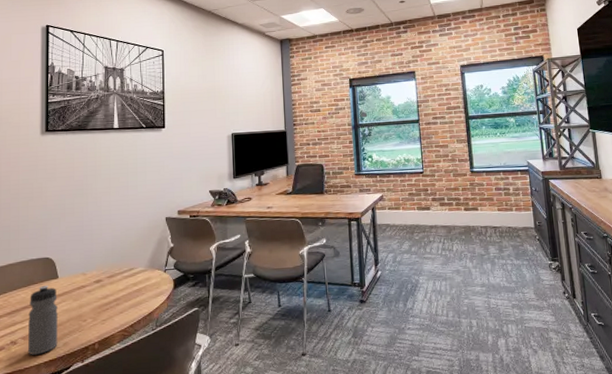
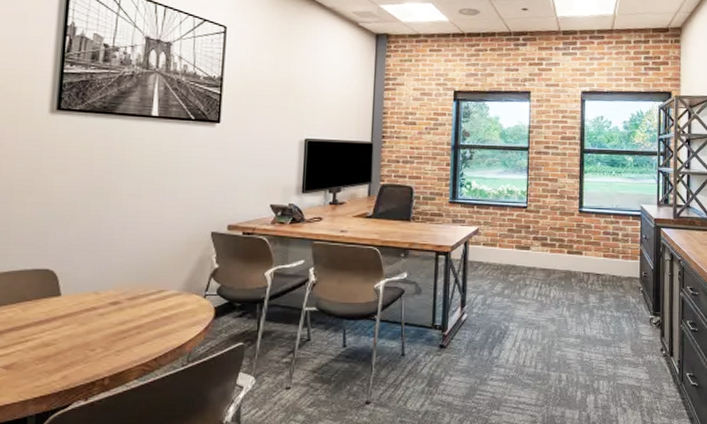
water bottle: present [28,286,58,355] -> none [11,304,57,389]

